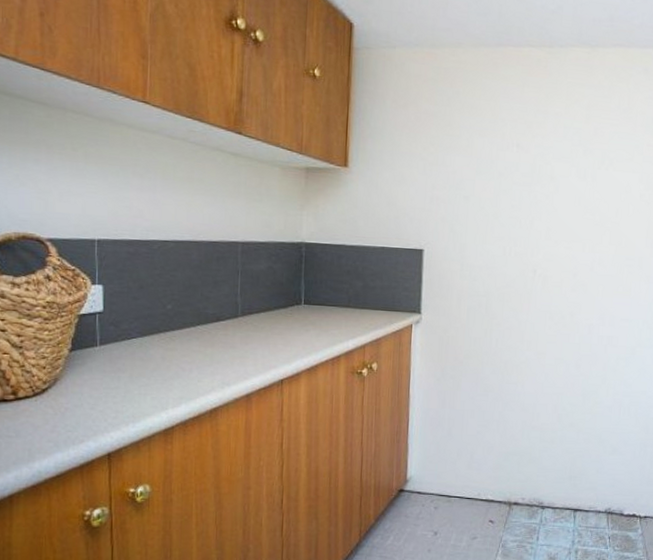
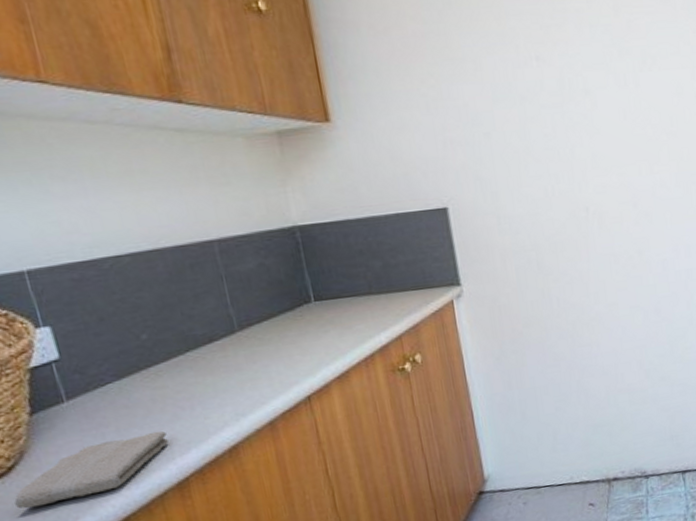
washcloth: none [40,383,166,426] -> present [14,430,169,509]

